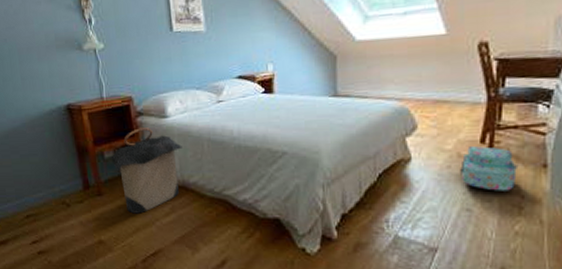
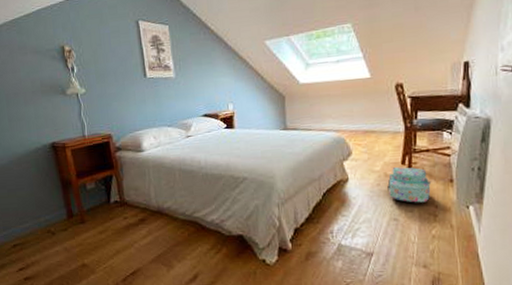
laundry hamper: present [110,127,182,214] -> none [91,161,157,238]

